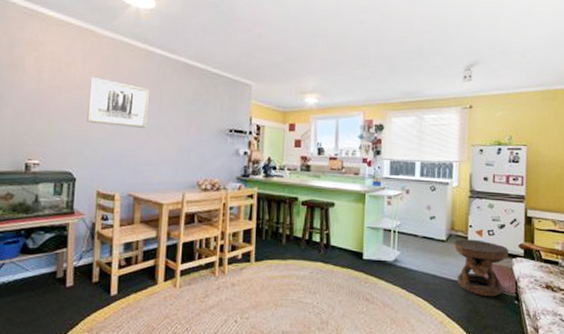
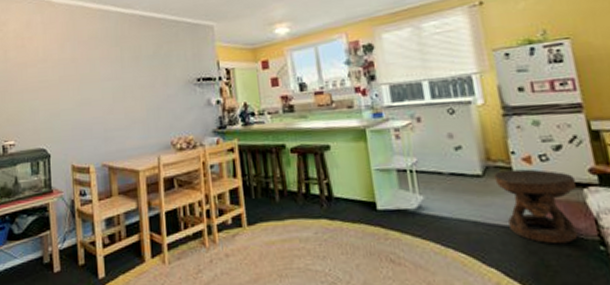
wall art: present [87,77,149,128] -> none [52,47,112,95]

